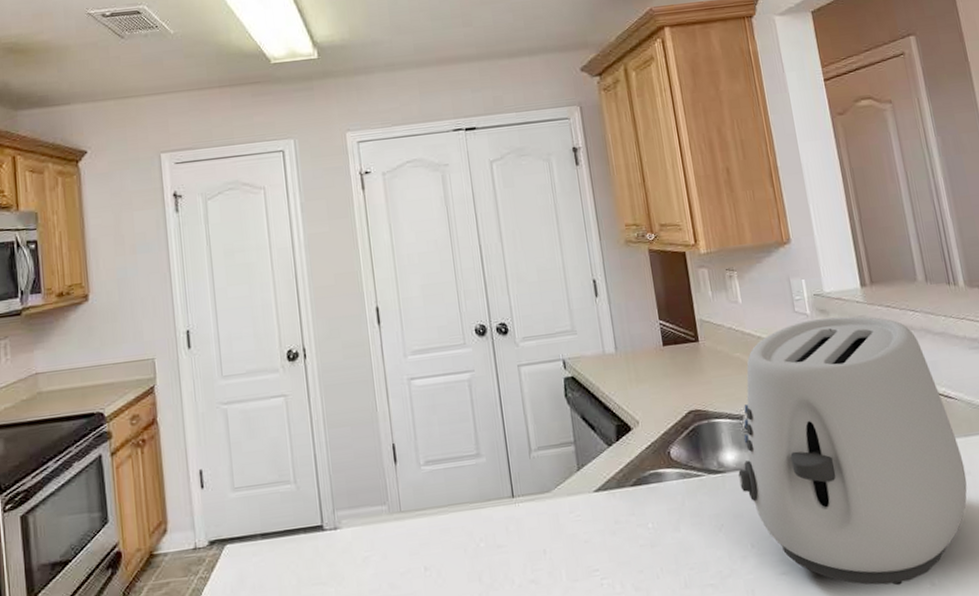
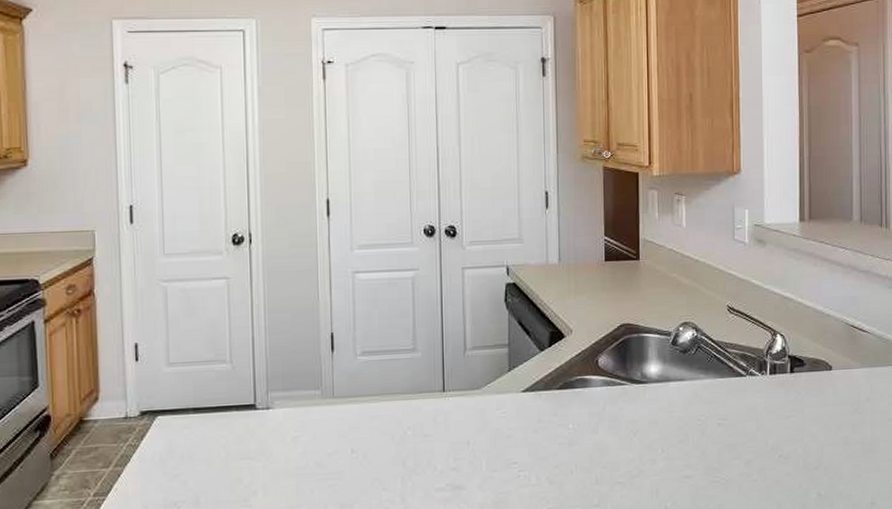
toaster: present [738,316,968,586] -> none [659,248,866,494]

